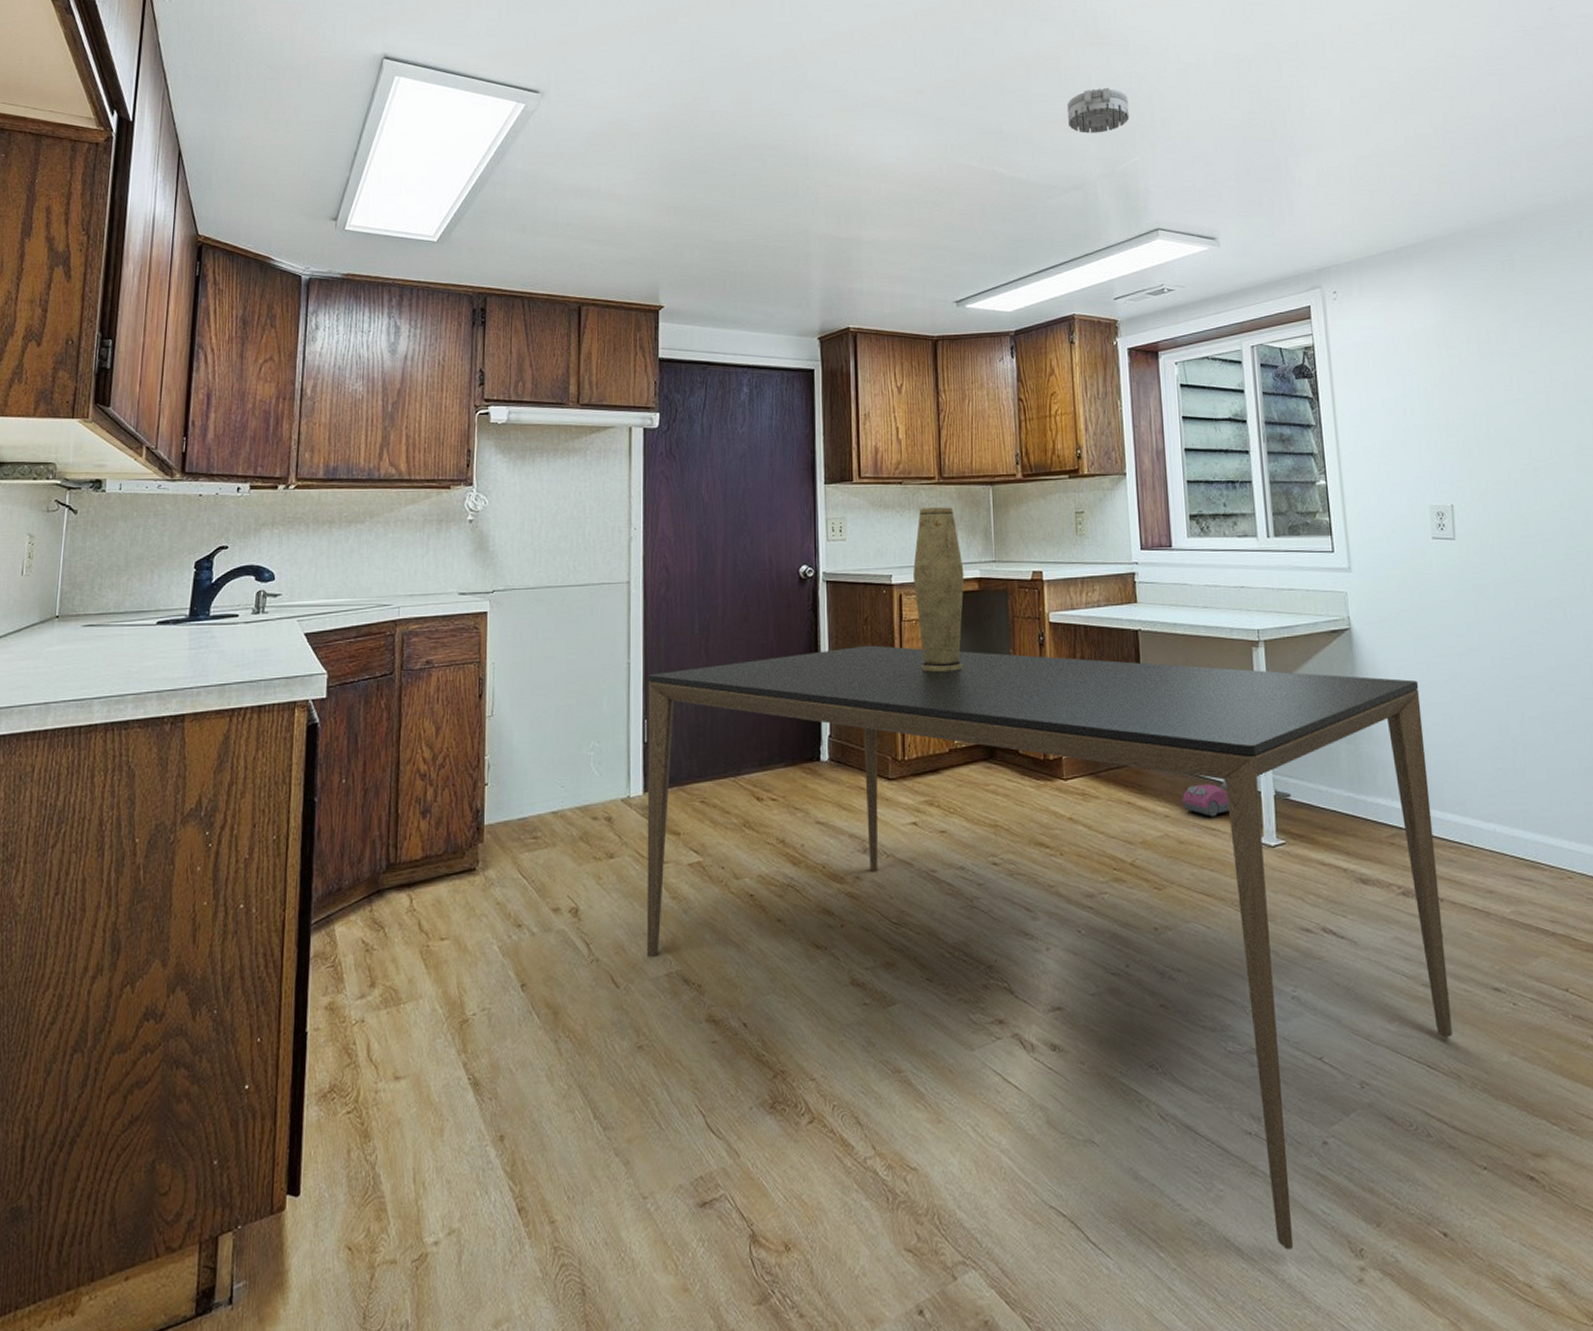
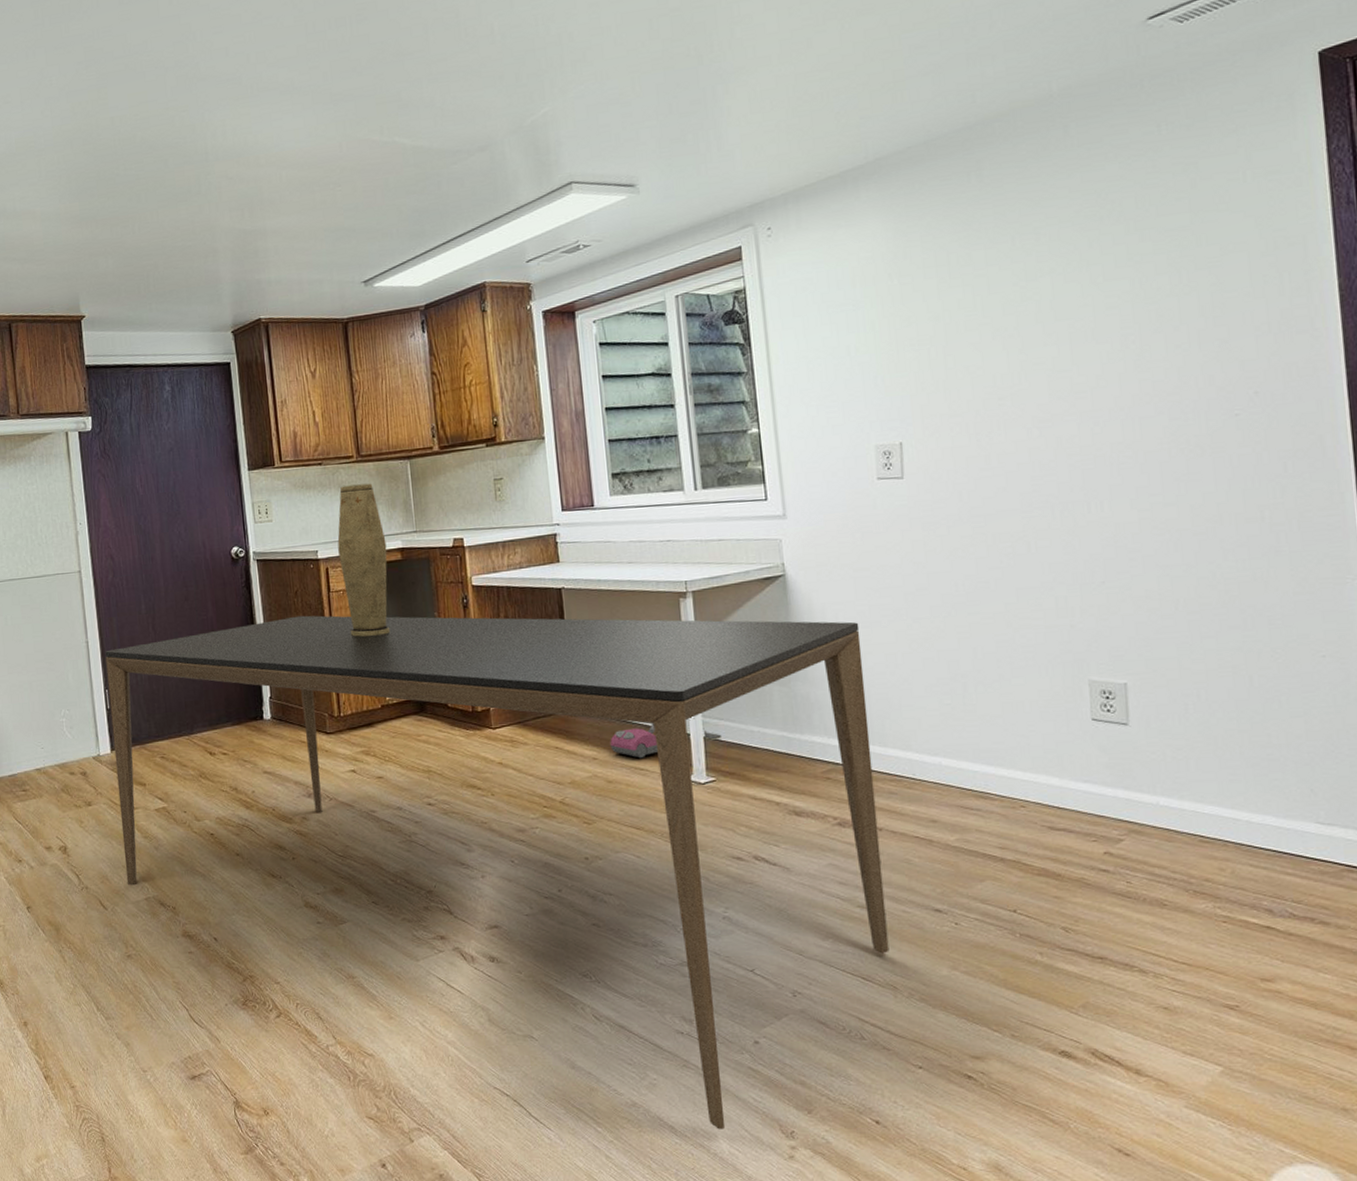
smoke detector: present [1066,87,1129,133] -> none [468,34,537,89]

